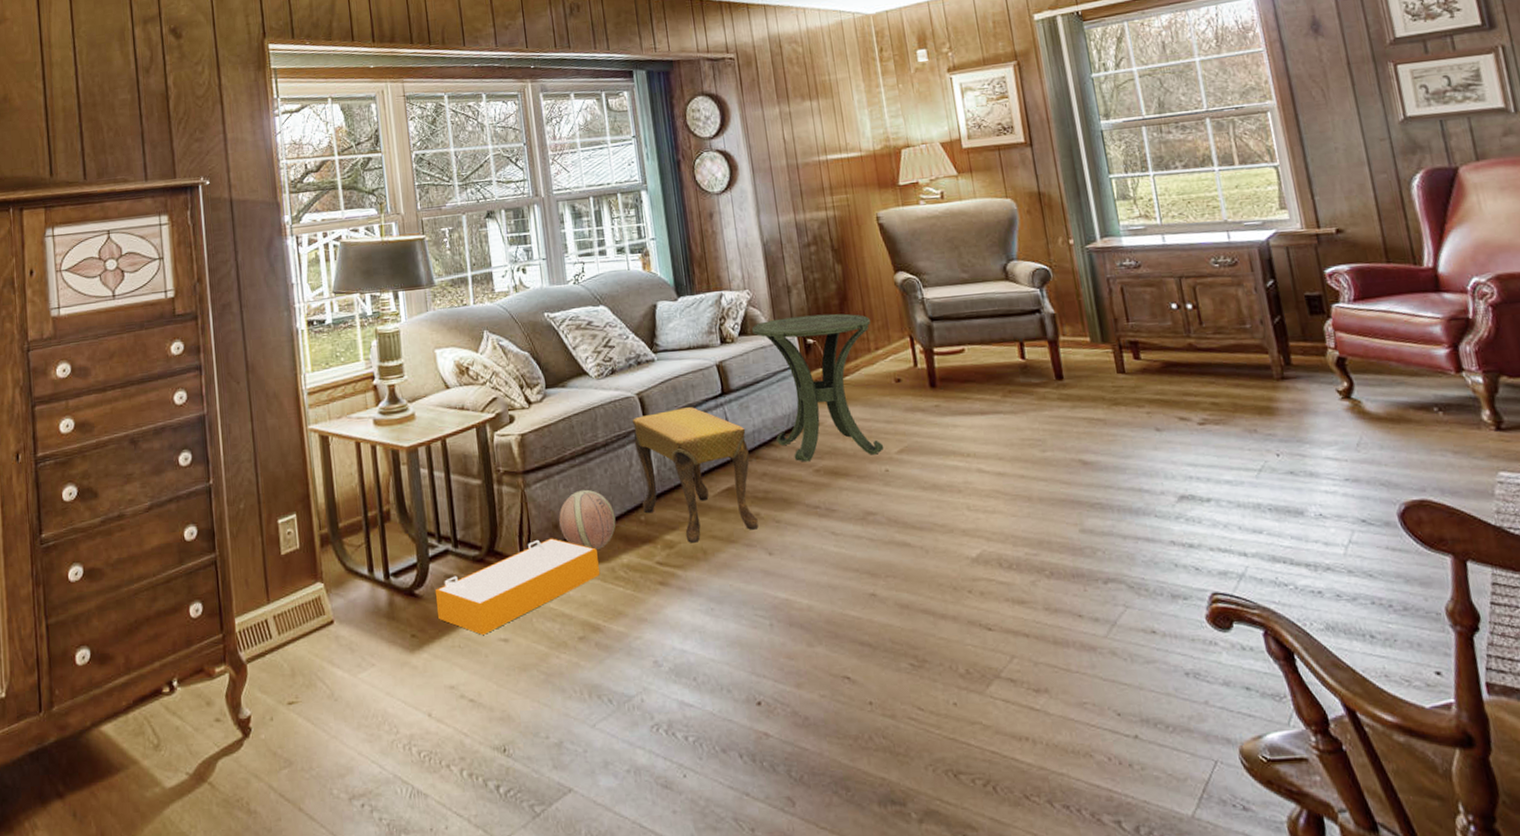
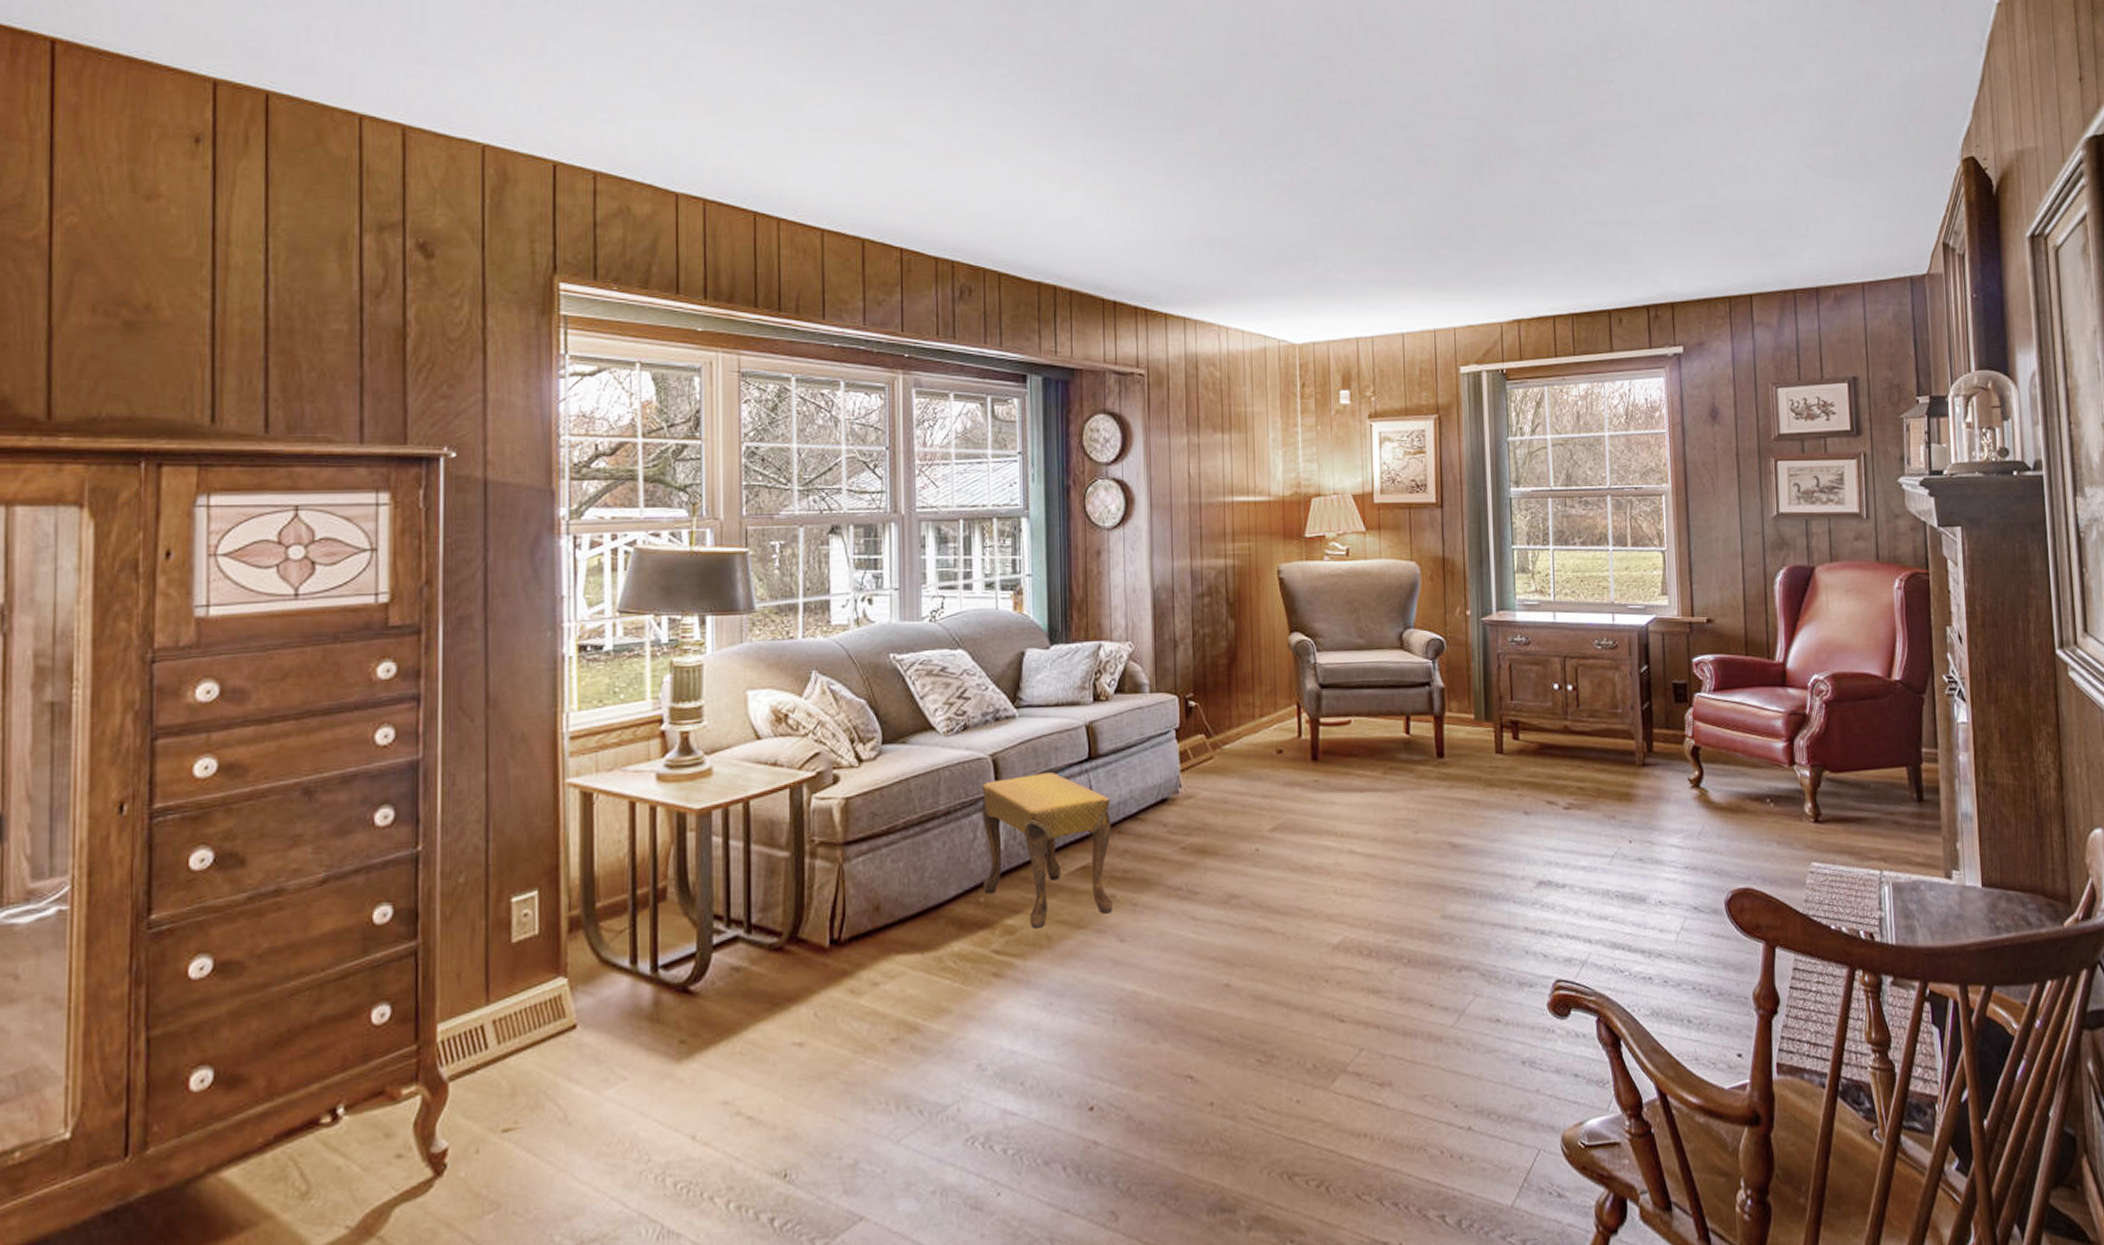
storage bin: present [434,538,600,635] -> none [716,922,924,1039]
ball: present [559,489,616,550] -> none [882,865,950,936]
side table: present [751,313,884,462] -> none [1129,674,1258,839]

